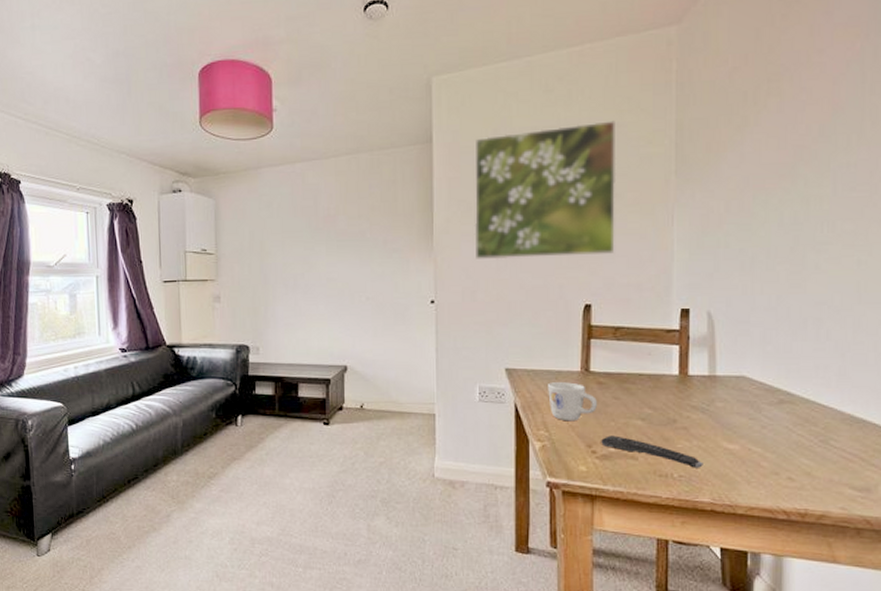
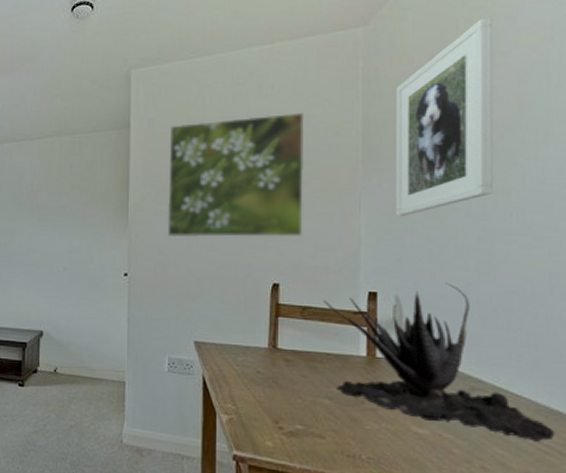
mug: present [548,382,598,422] -> none [236,357,285,397]
remote control: present [601,435,703,468] -> none [288,412,392,451]
plant: none [636,295,859,450] -> present [323,282,556,442]
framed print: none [708,12,809,230] -> present [395,17,493,217]

